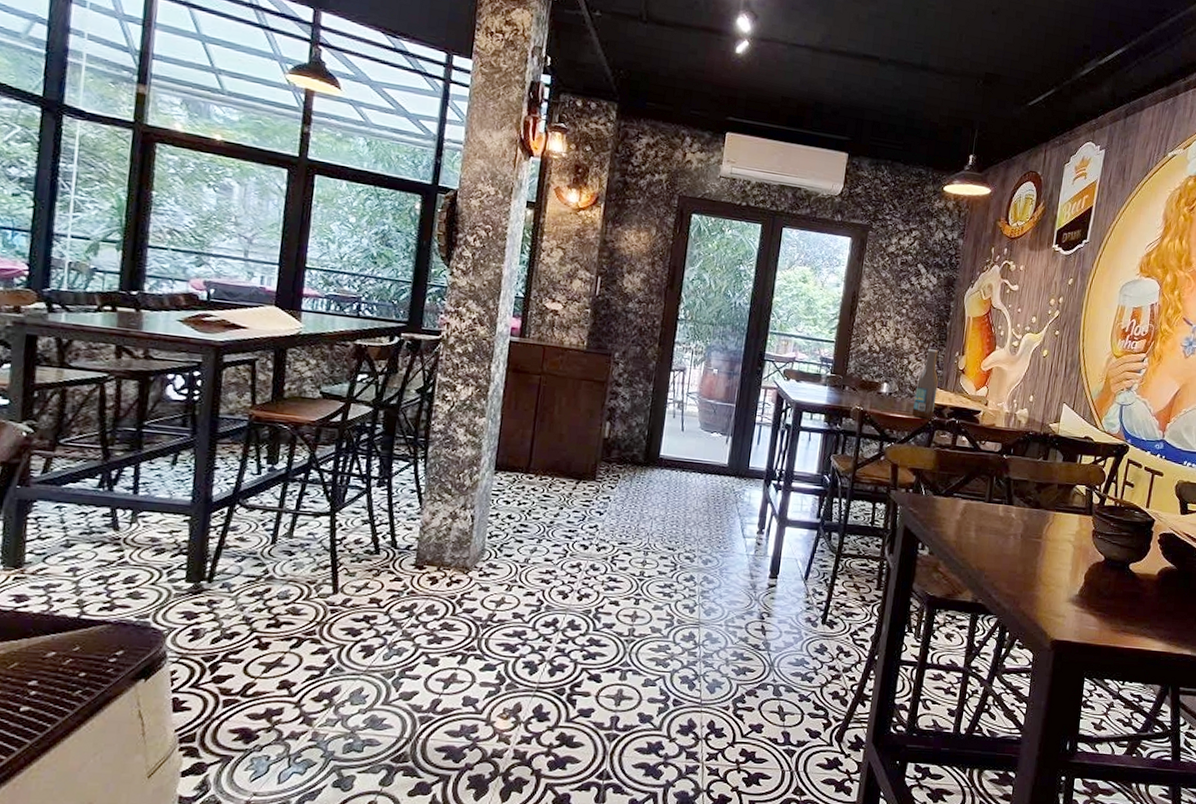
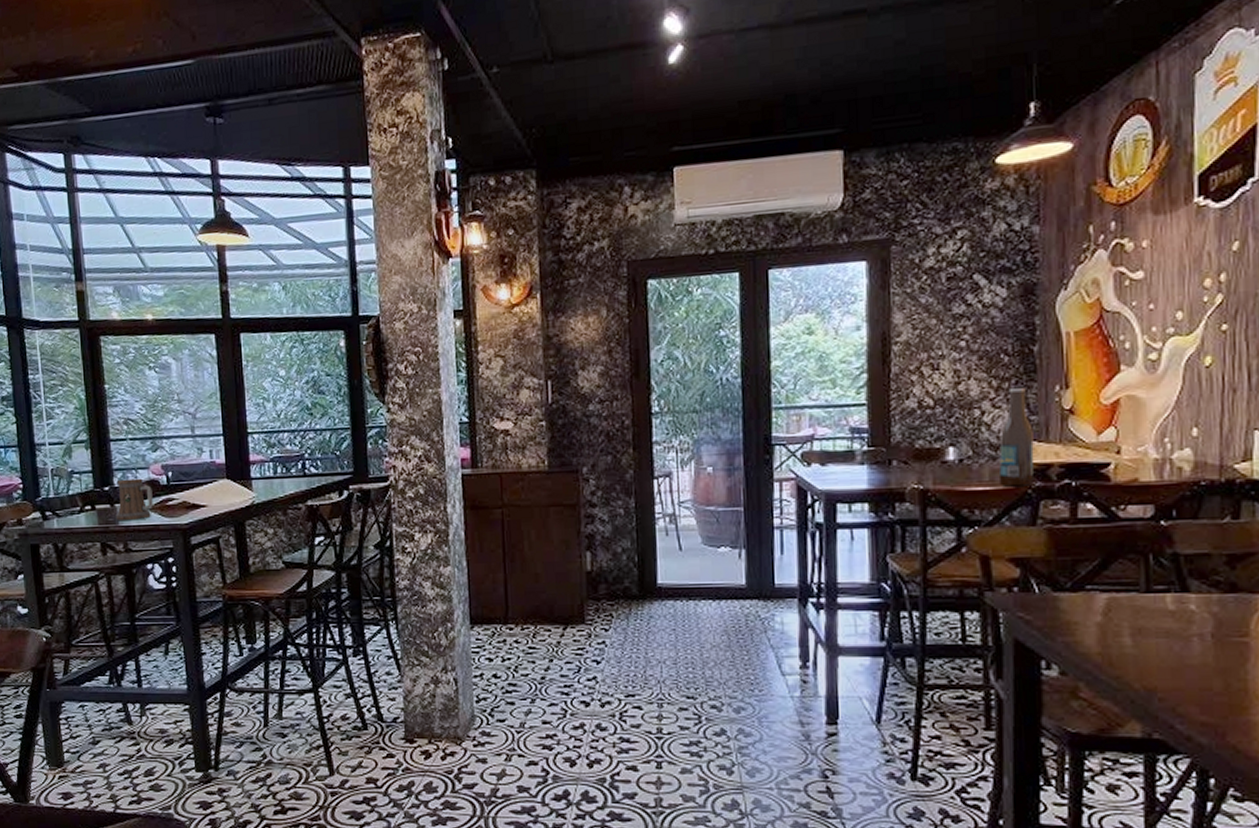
beer mug: none [139,286,189,330] -> present [116,478,153,521]

